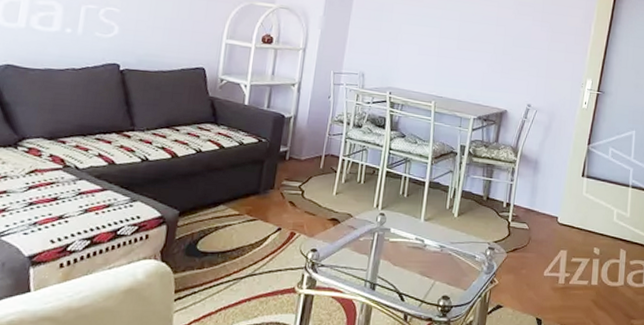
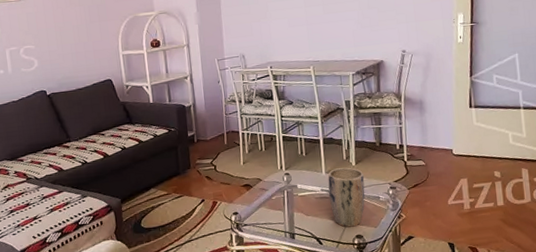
plant pot: none [421,217,464,286] -> present [328,167,365,228]

